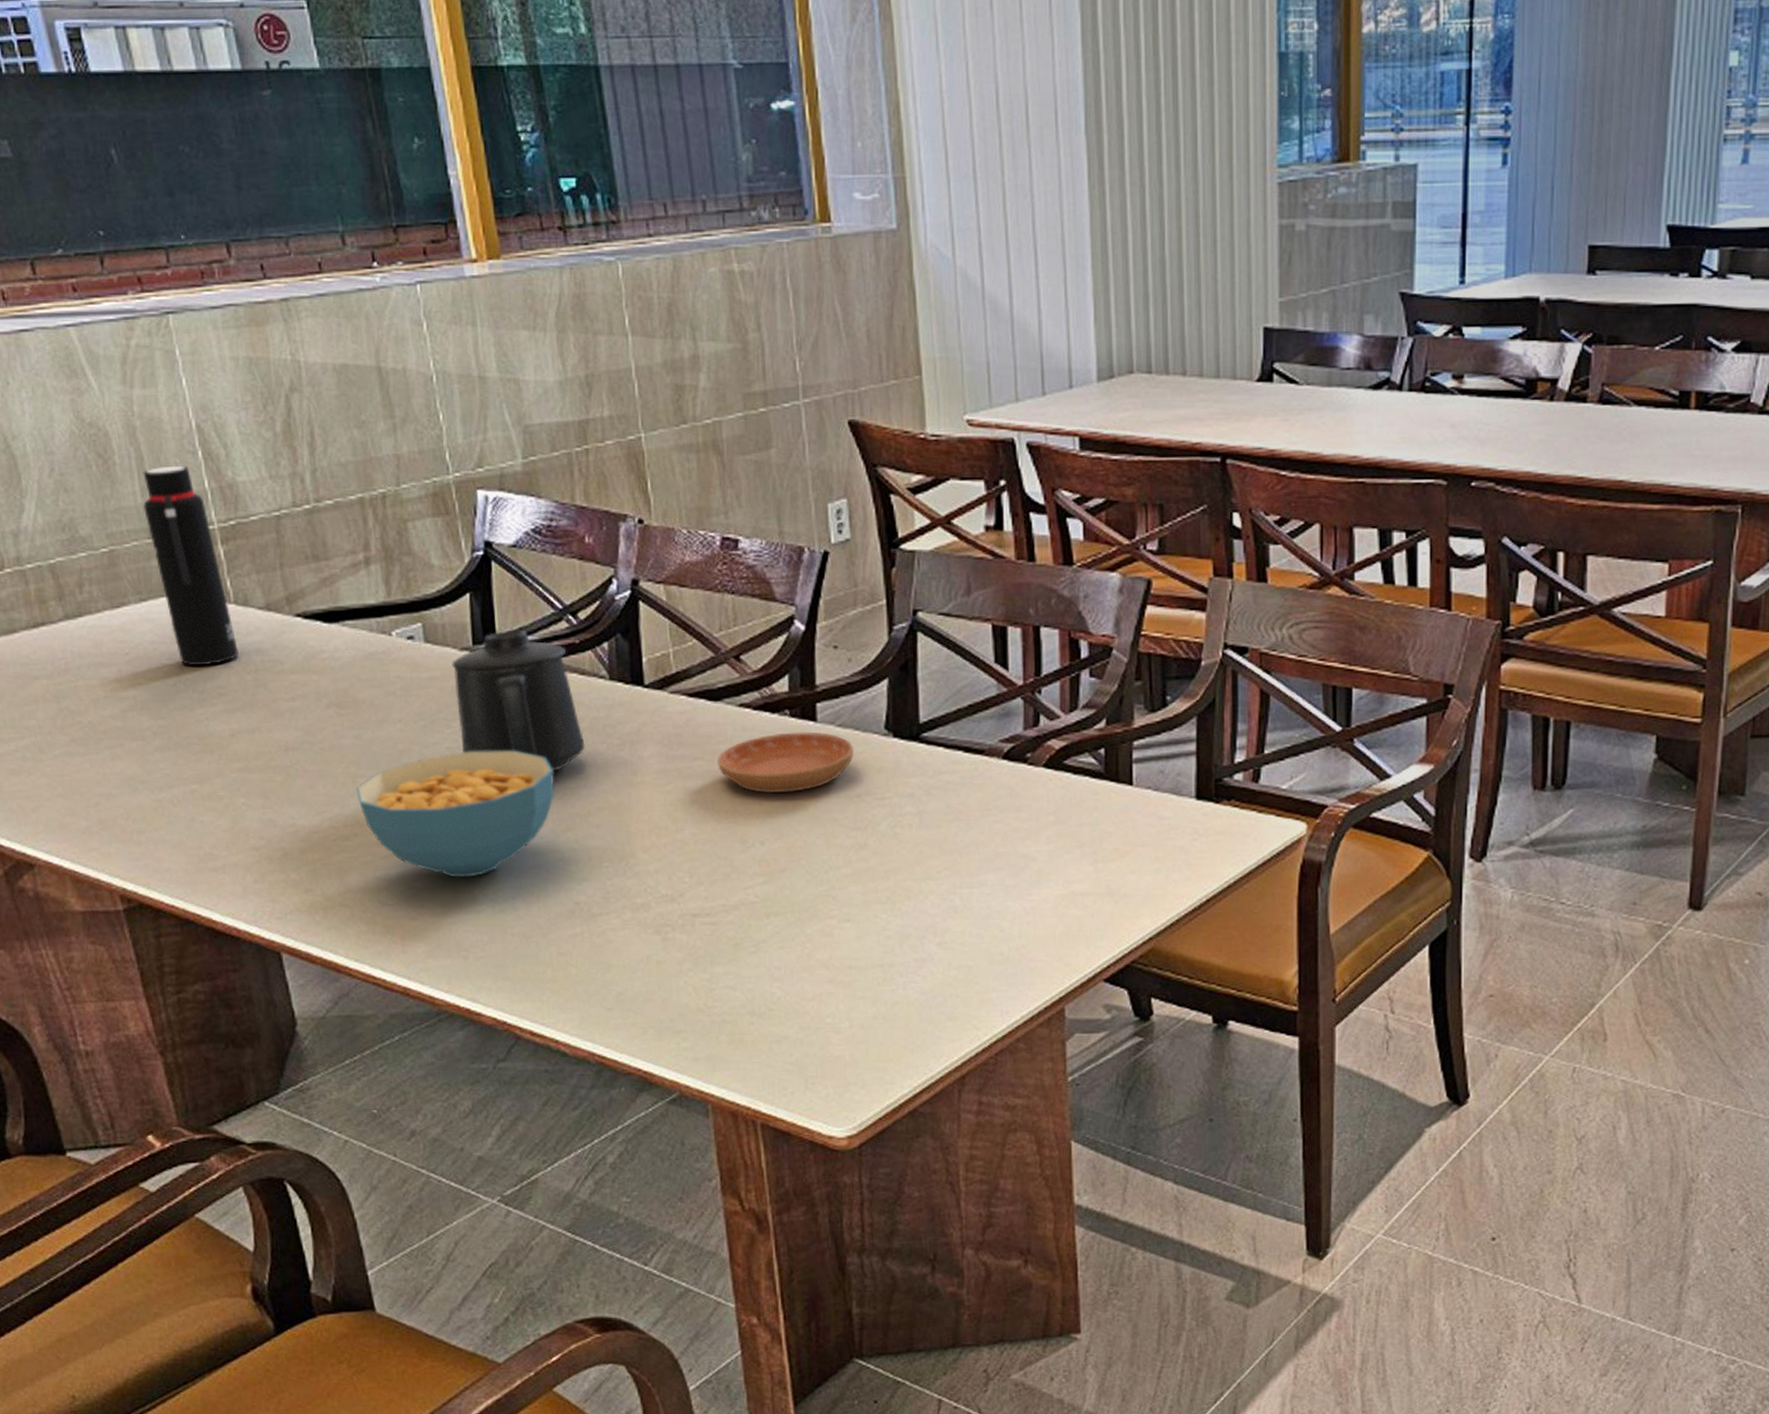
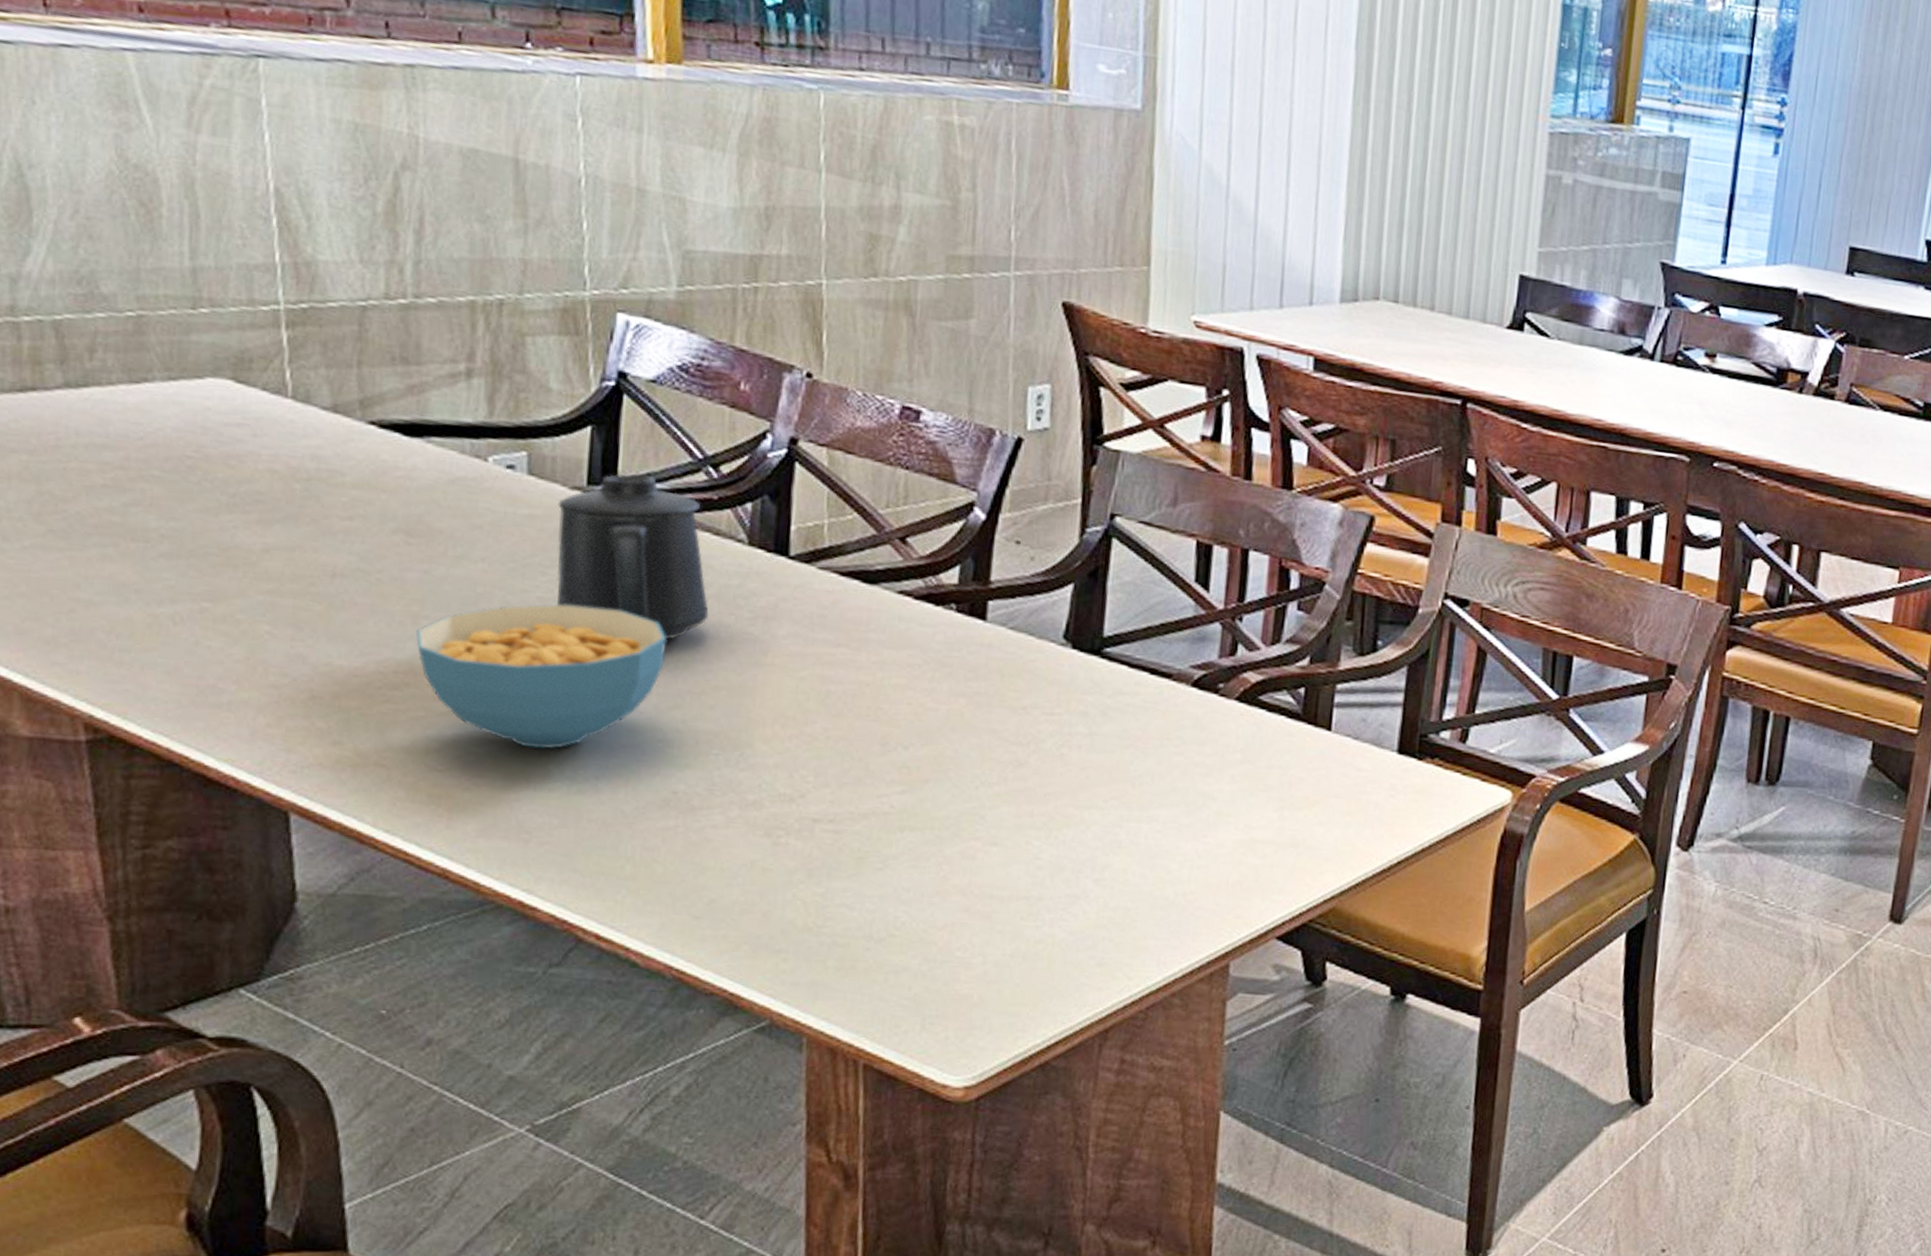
water bottle: present [143,465,239,666] -> none [190,228,289,466]
saucer: present [717,732,855,794] -> none [864,628,1026,695]

